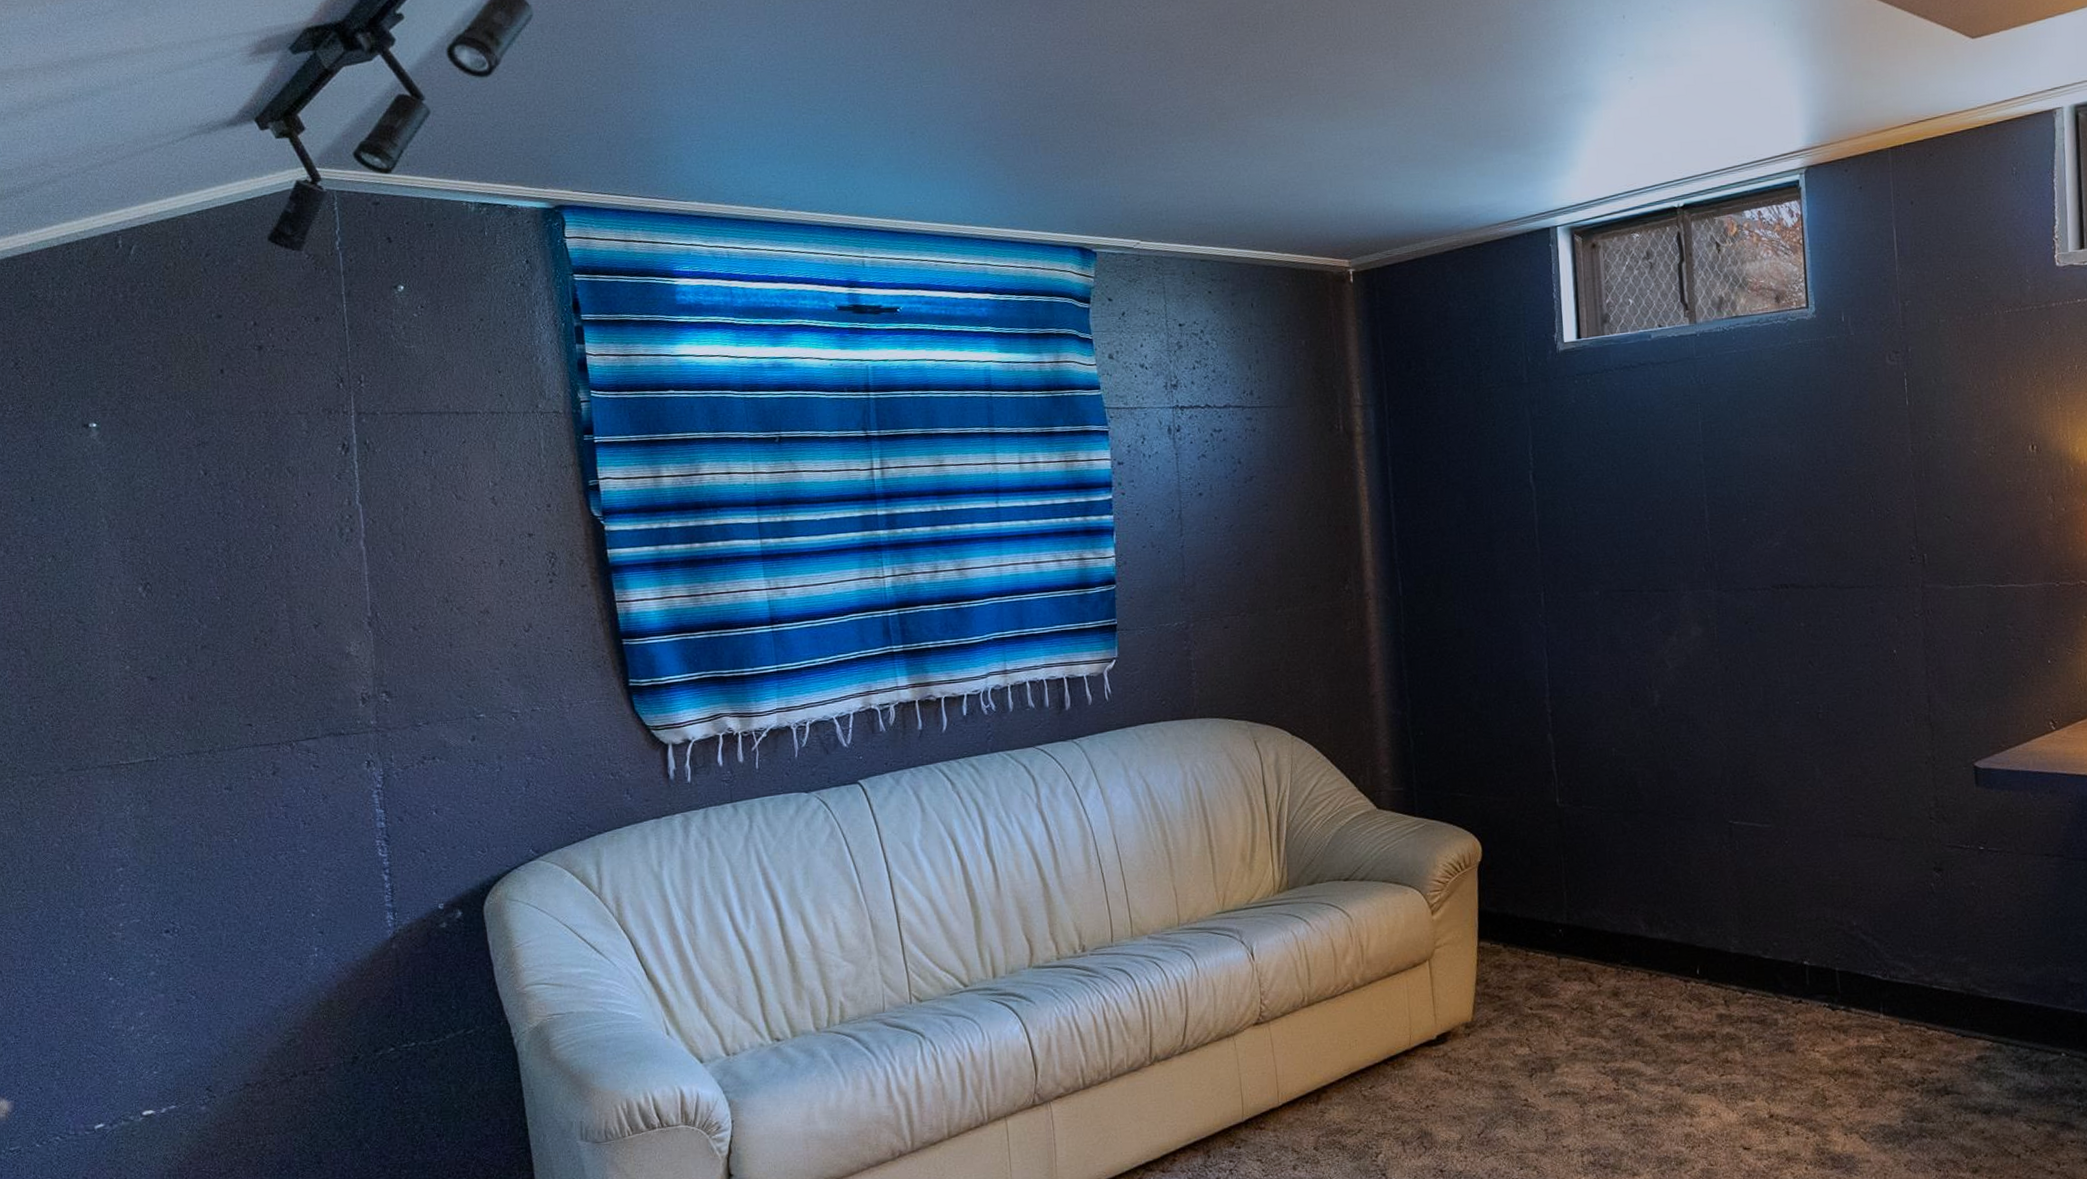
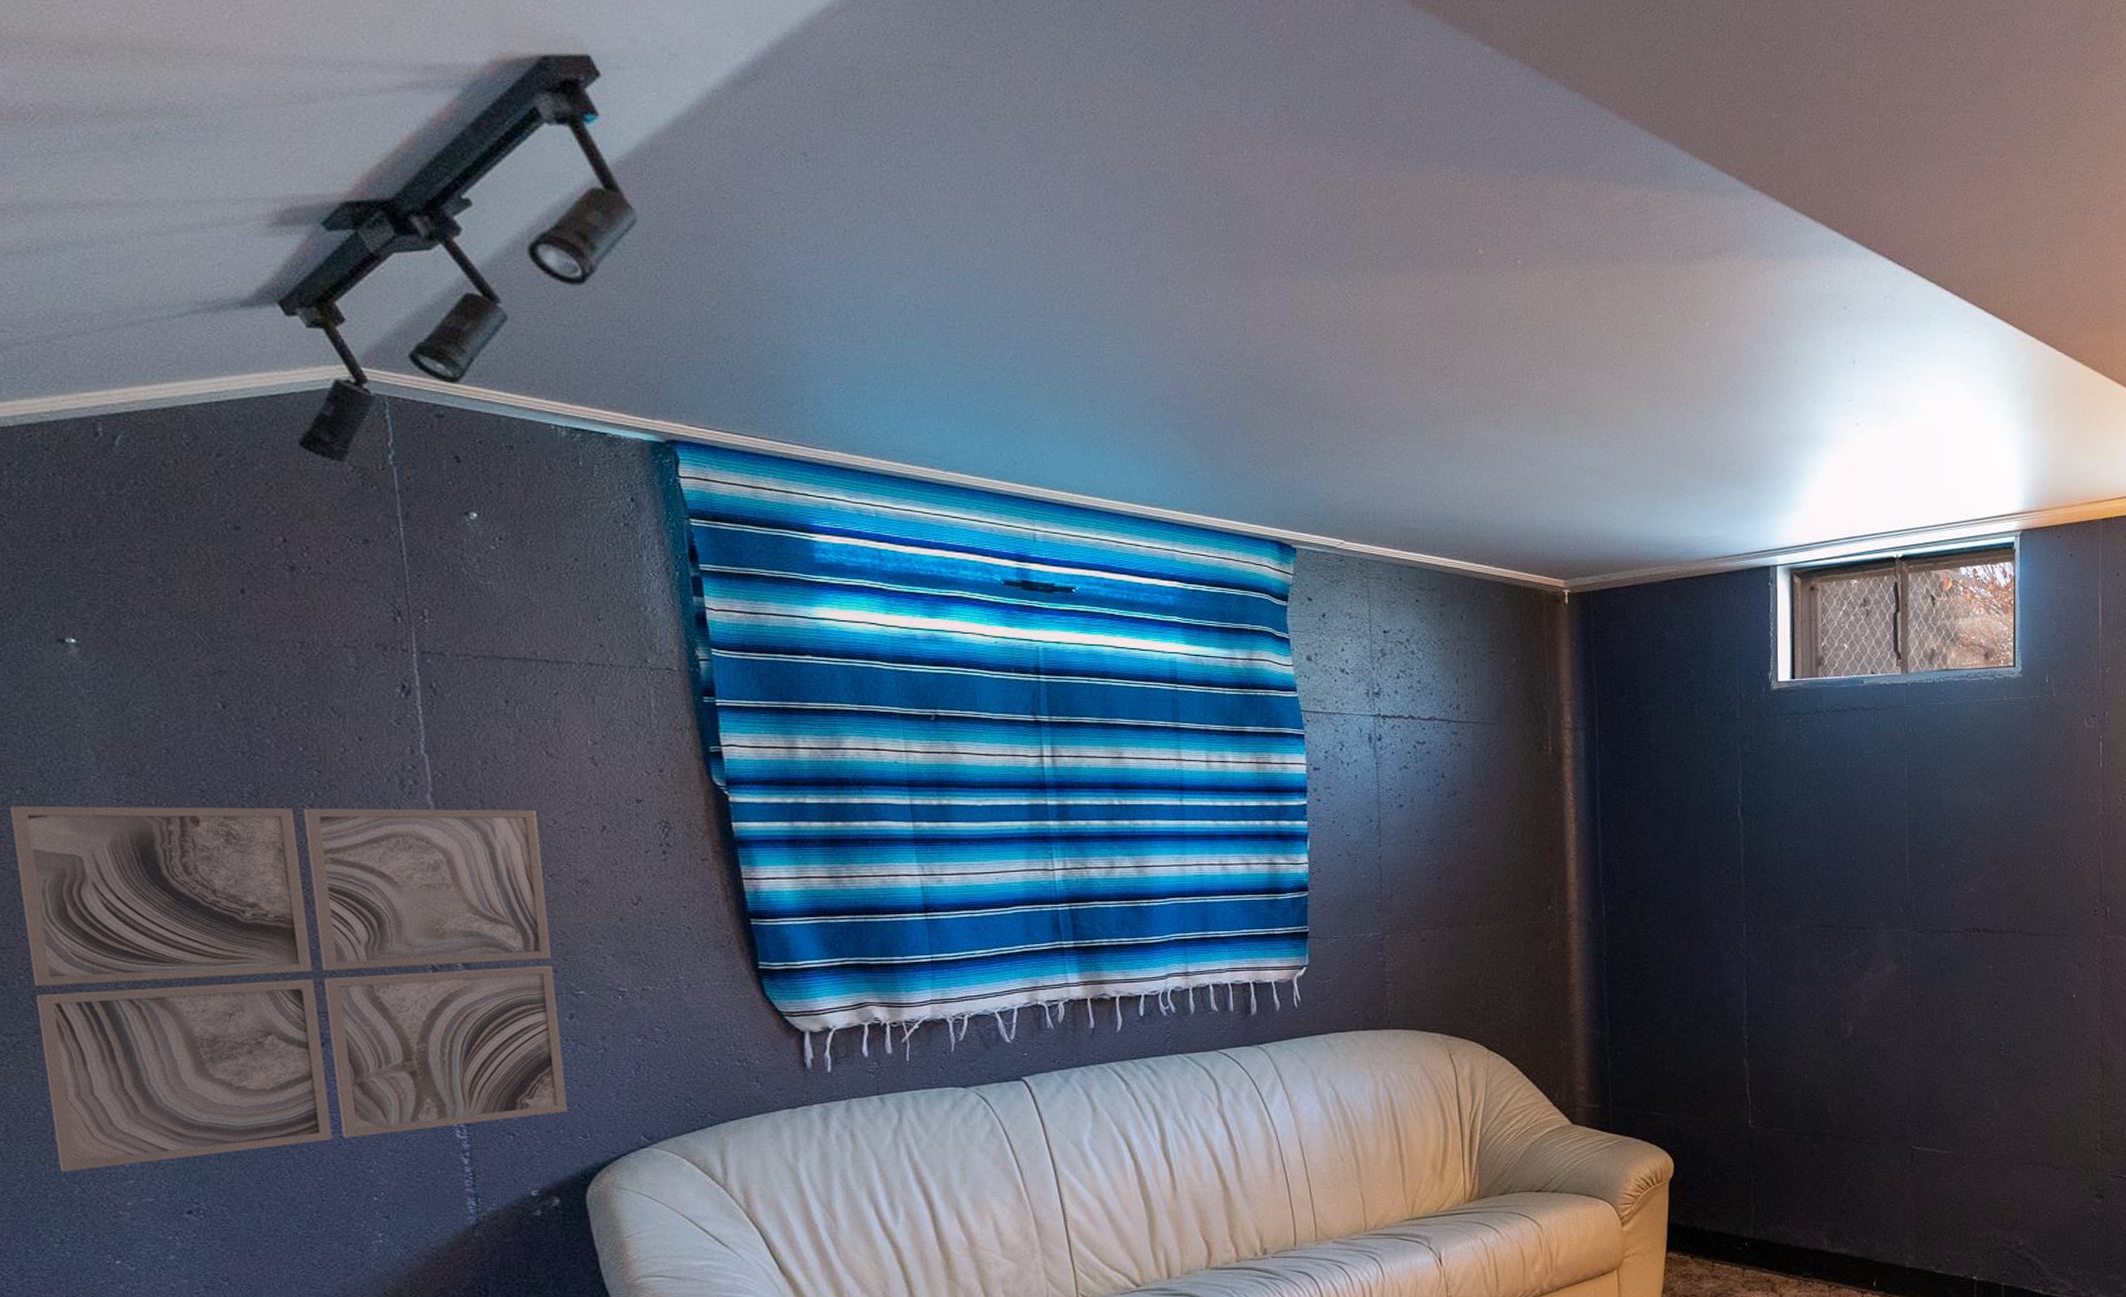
wall art: none [43,548,470,897] -> present [10,805,568,1172]

